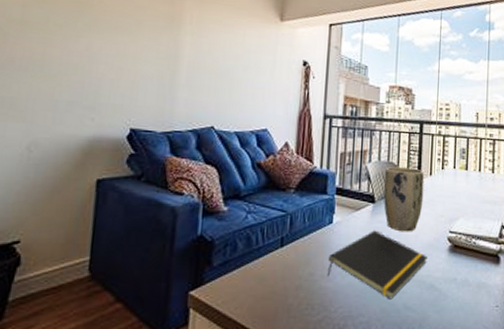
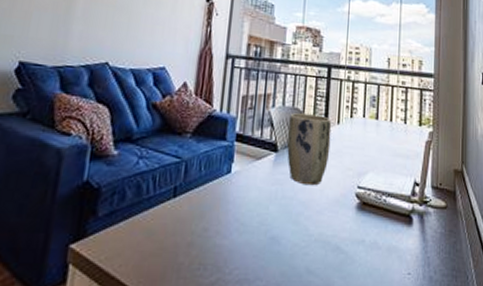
notepad: present [326,230,427,300] -> none [222,182,333,262]

